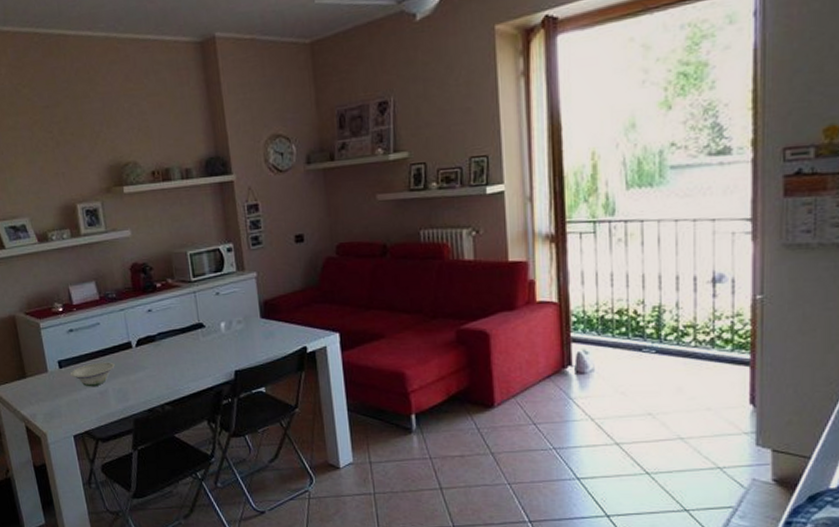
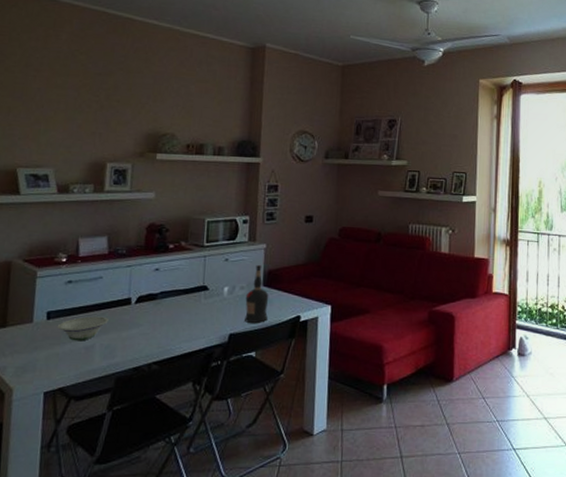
liquor bottle: none [244,296,272,358] -> present [245,265,269,323]

